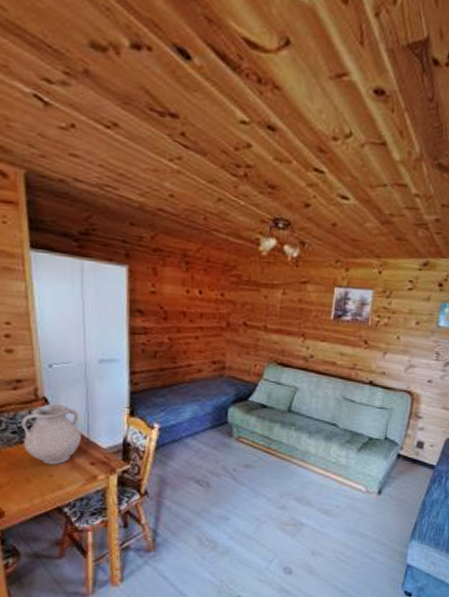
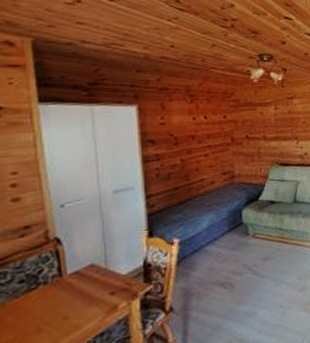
vase: present [21,403,81,465] -> none [30,240,98,307]

